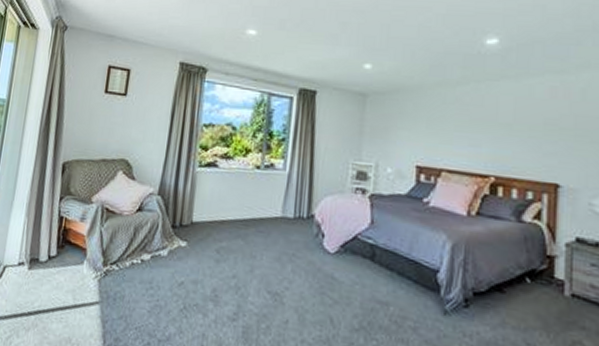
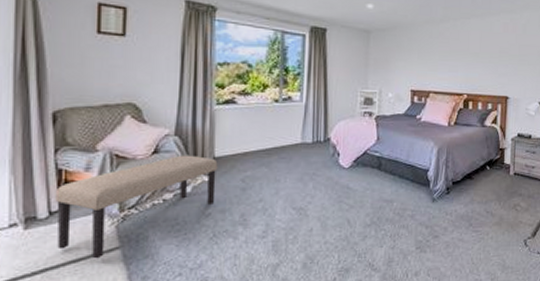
bench: none [50,215,195,311] -> present [55,155,218,259]

